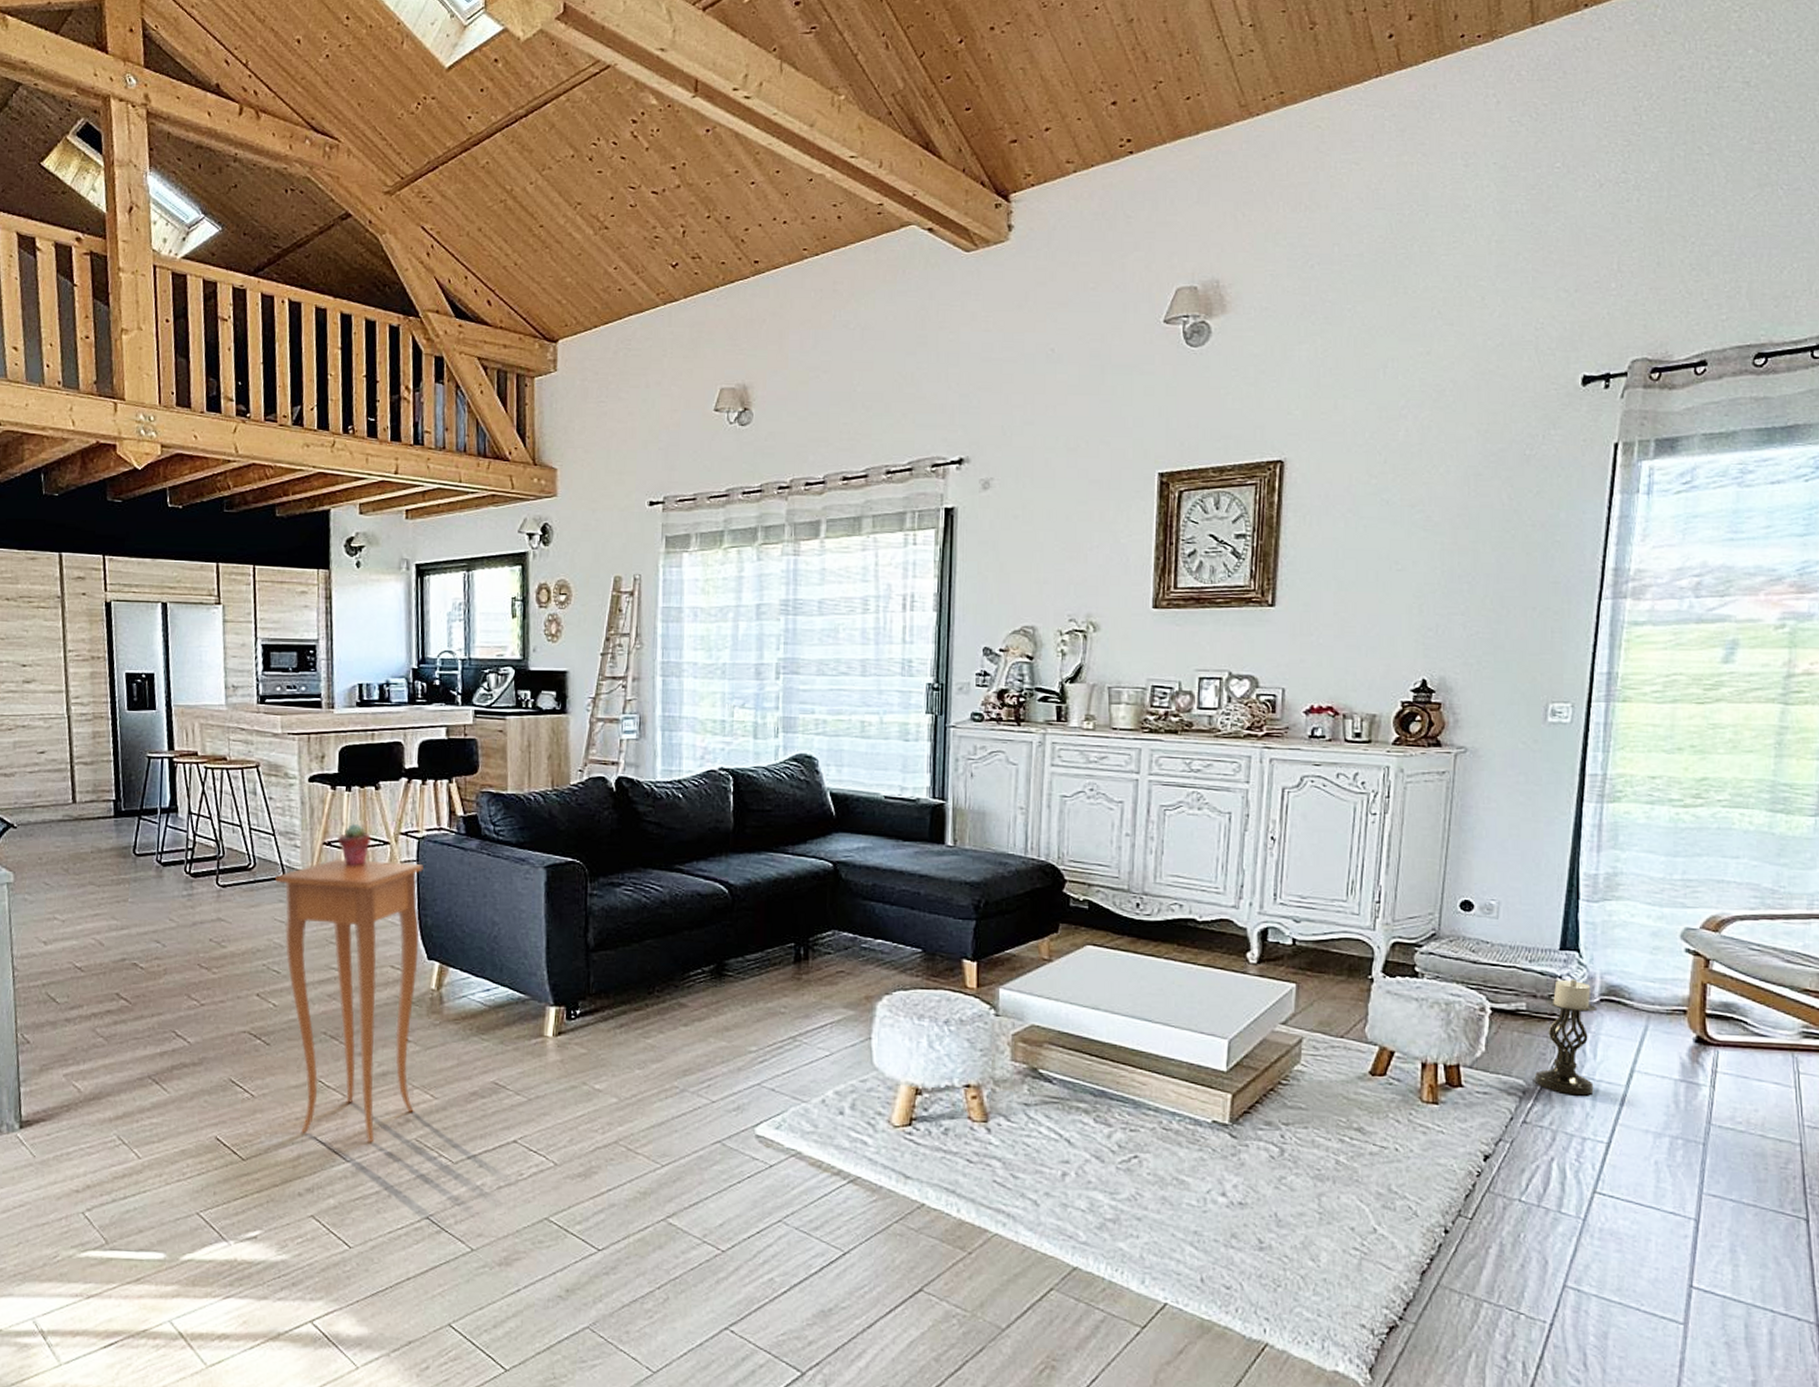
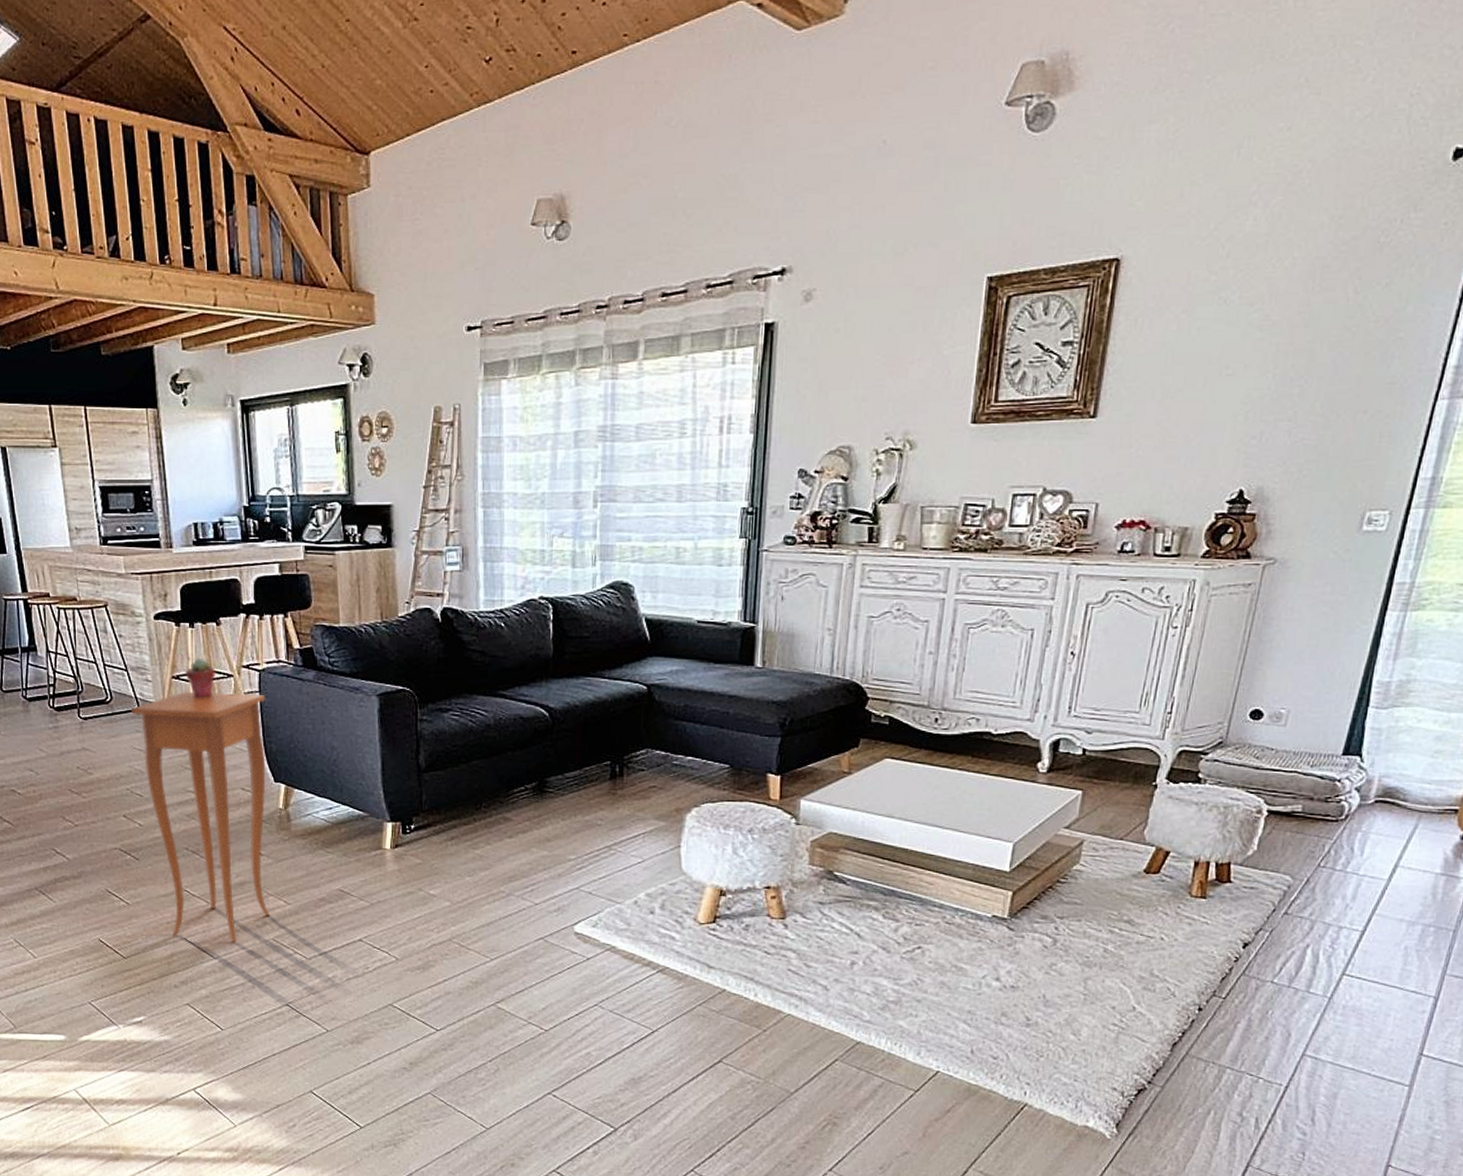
candle holder: present [1534,979,1598,1096] -> none [1300,783,1371,889]

